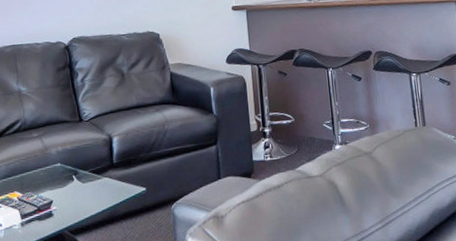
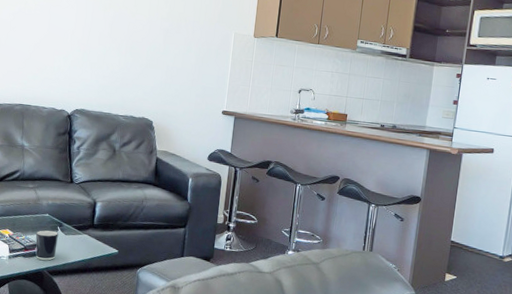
mug: none [48,181,76,219] -> present [35,230,58,261]

